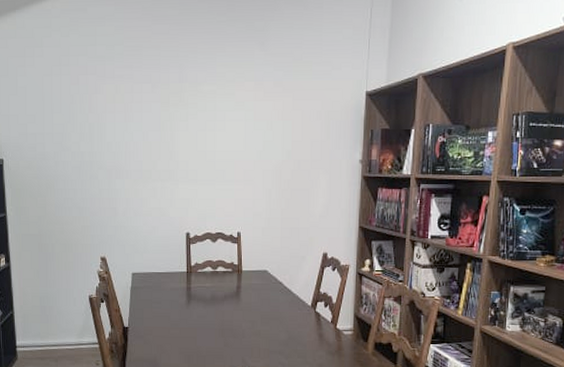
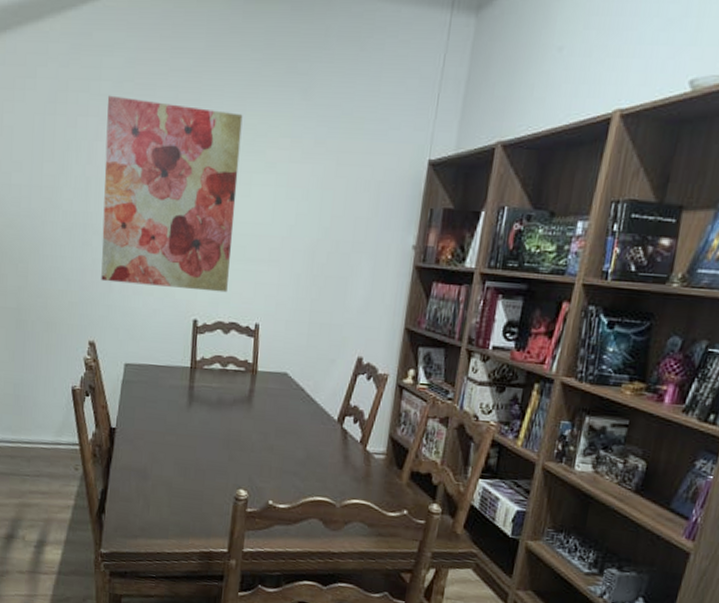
wall art: none [102,57,214,209] -> present [101,95,243,293]

